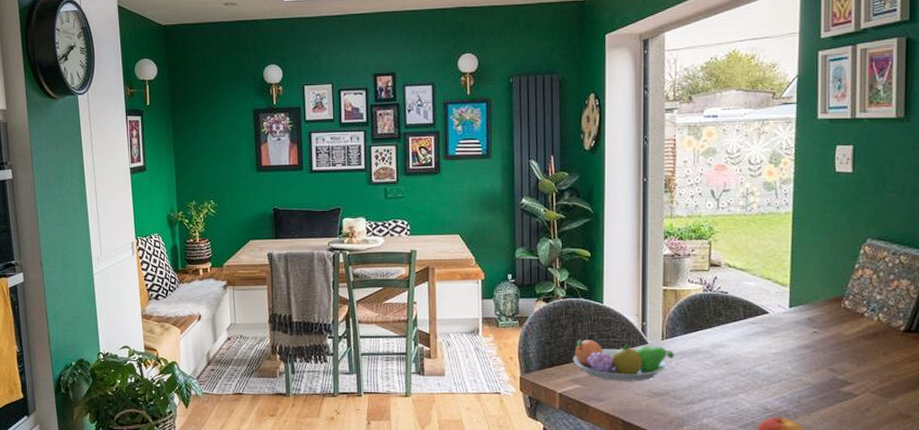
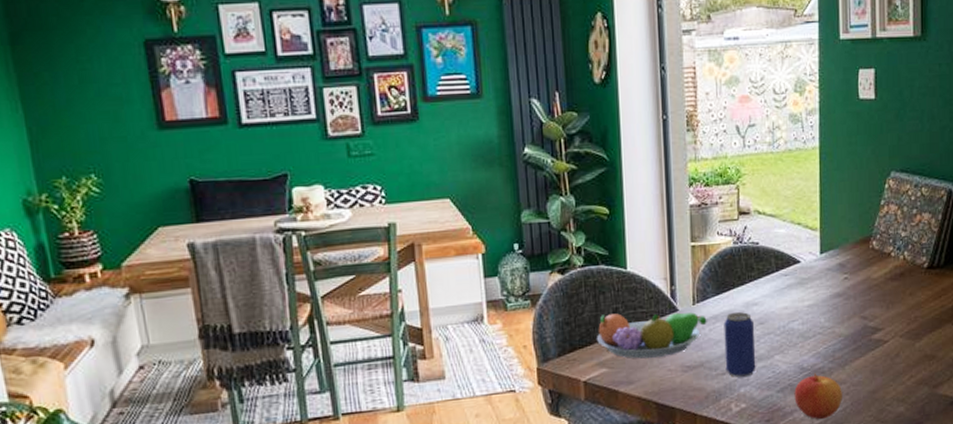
beverage can: none [690,351,720,409] -> present [724,312,756,377]

